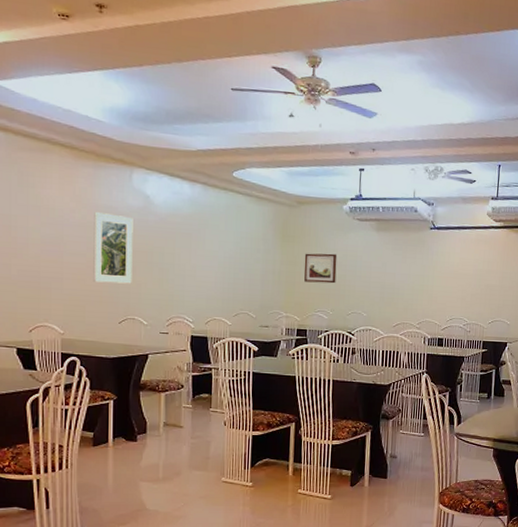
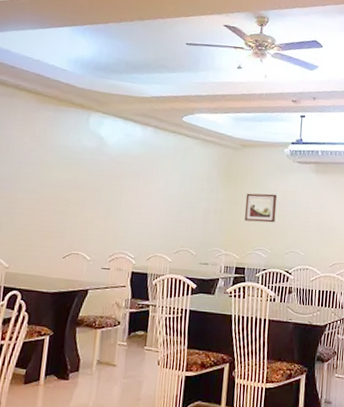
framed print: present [93,211,133,284] -> none [42,151,87,220]

